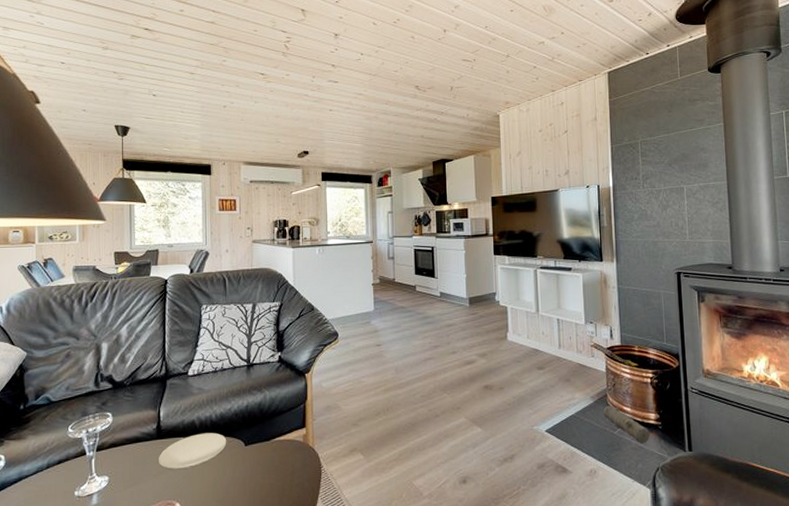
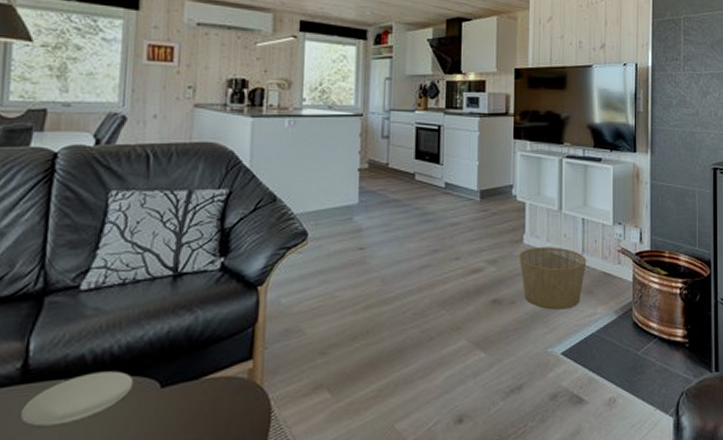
basket: none [505,343,564,395] -> present [519,247,587,310]
decorative log: present [603,406,650,444] -> none [627,321,676,365]

